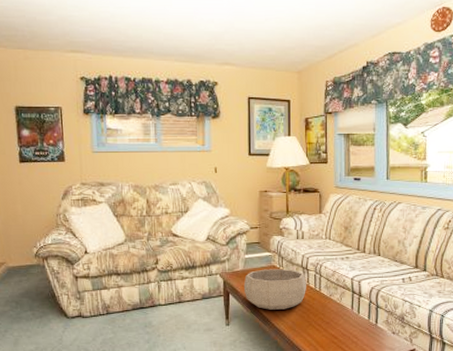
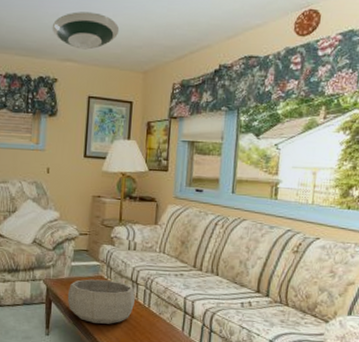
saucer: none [208,17,273,53] -> present [52,12,120,50]

